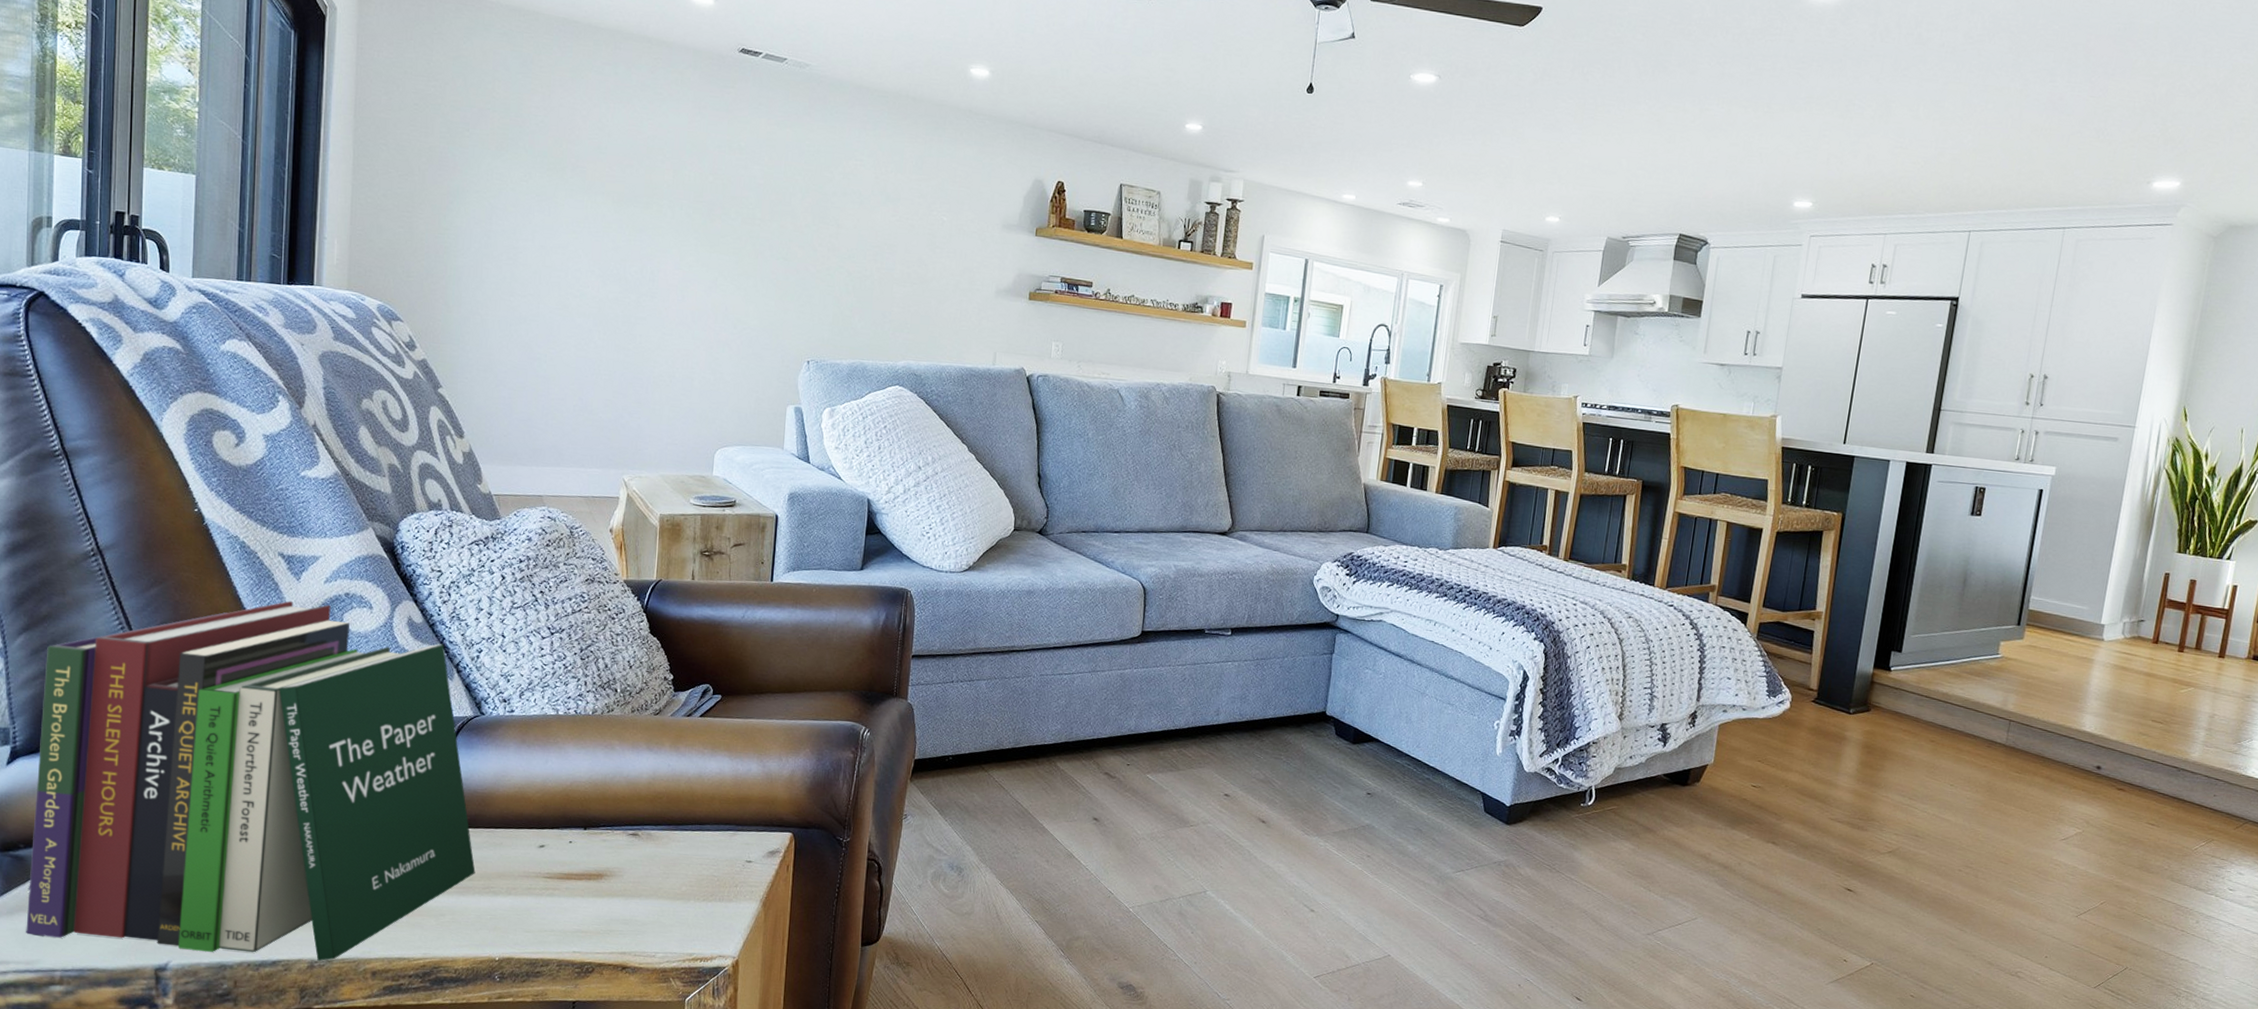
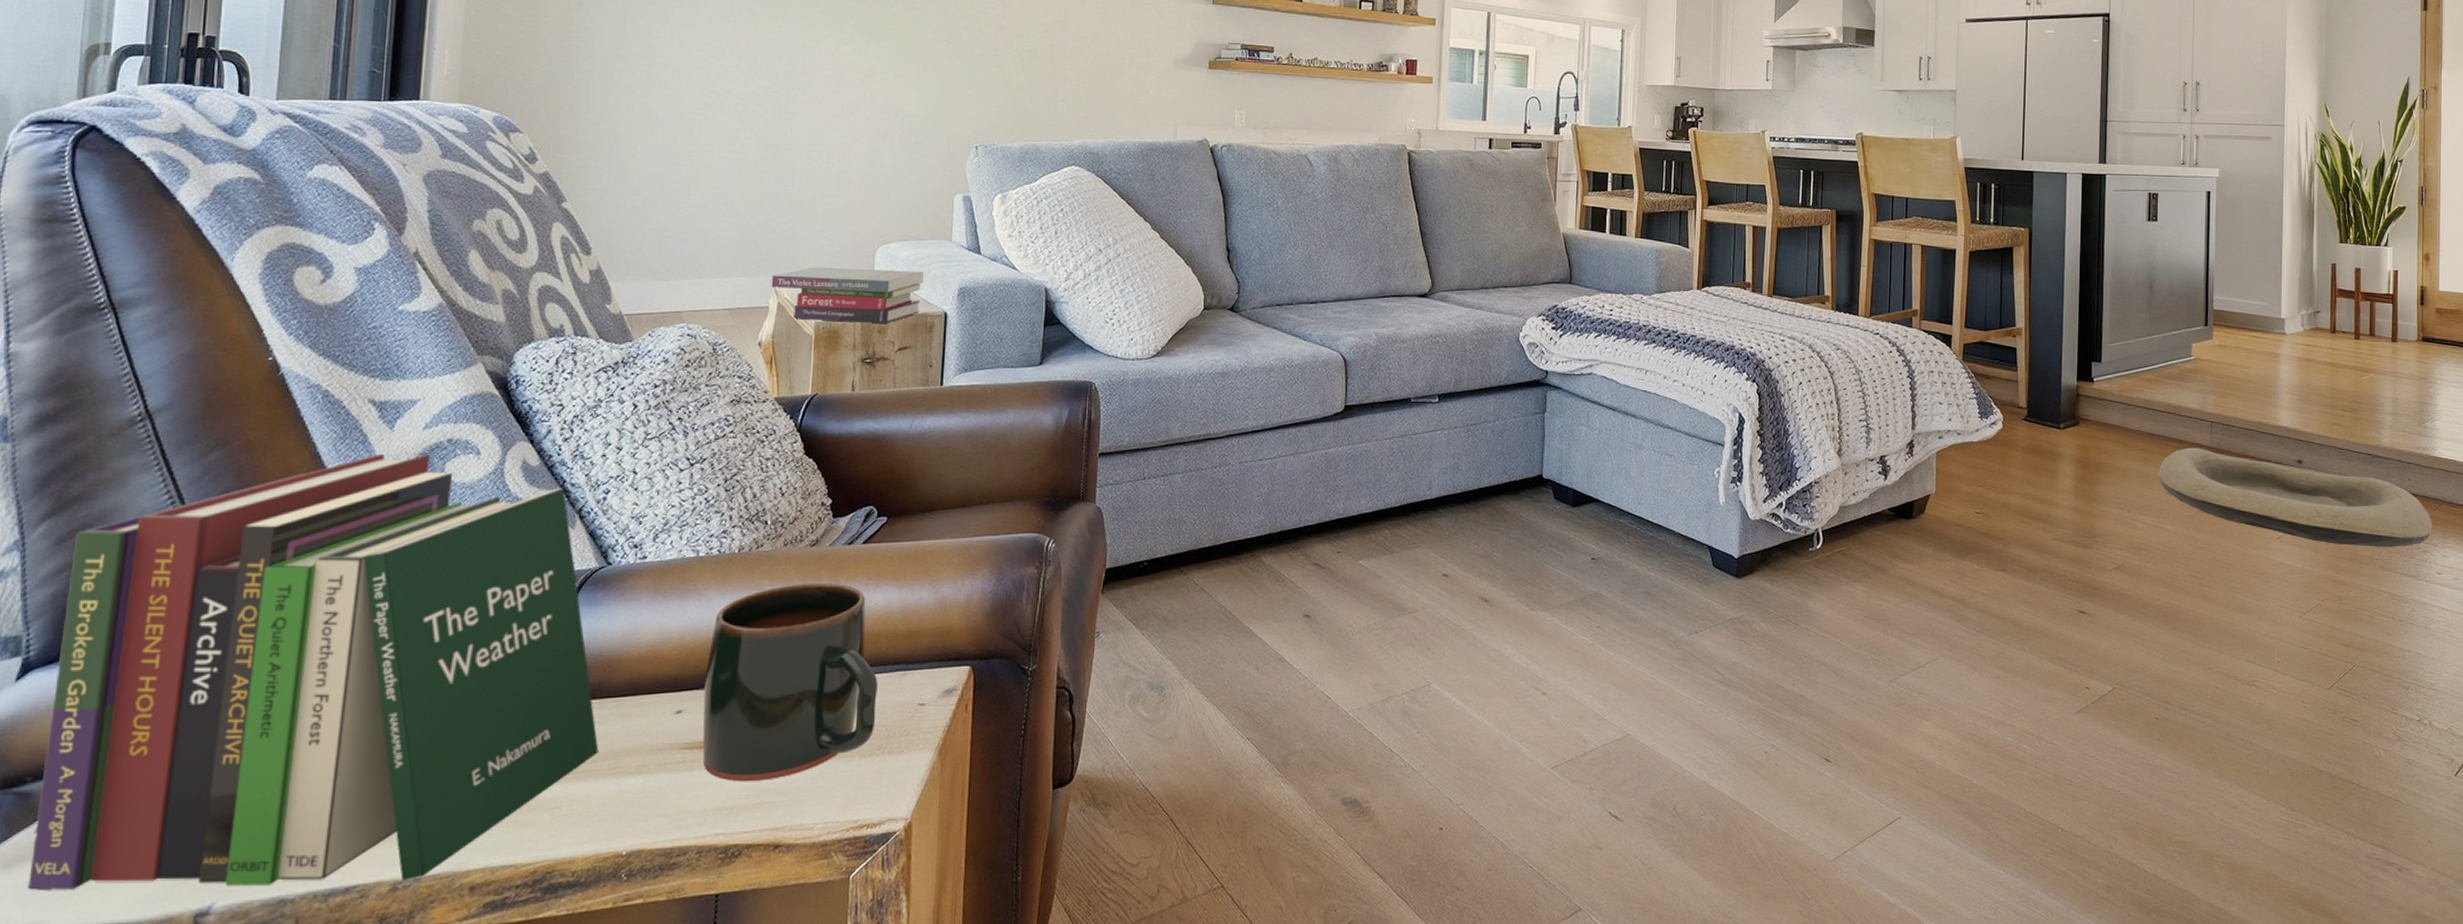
mug: none [562,746,711,912] -> present [702,583,878,782]
books: none [621,463,758,521] -> present [771,267,924,323]
dog bed: none [1946,743,2233,861] -> present [2158,447,2432,547]

